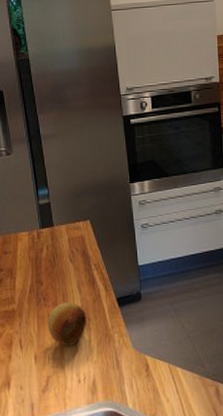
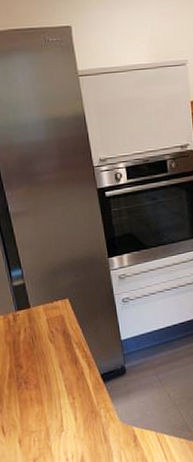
fruit: present [48,302,87,346] -> none [30,383,72,428]

